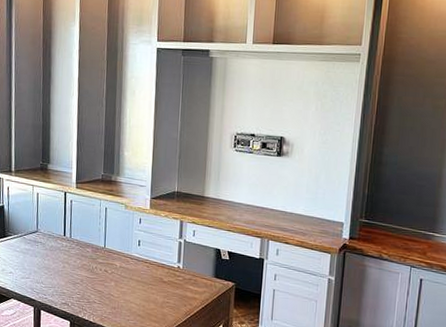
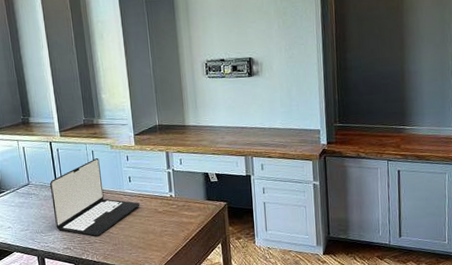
laptop: none [57,216,146,296] -> present [50,158,140,236]

